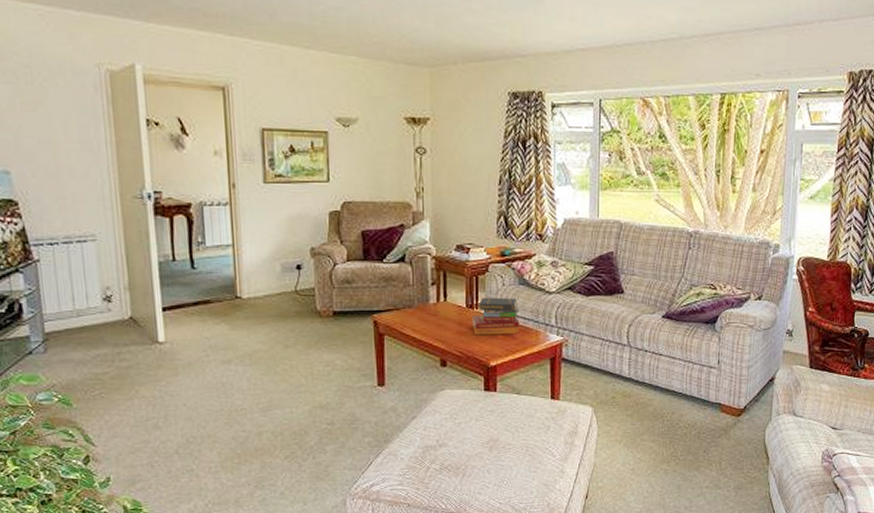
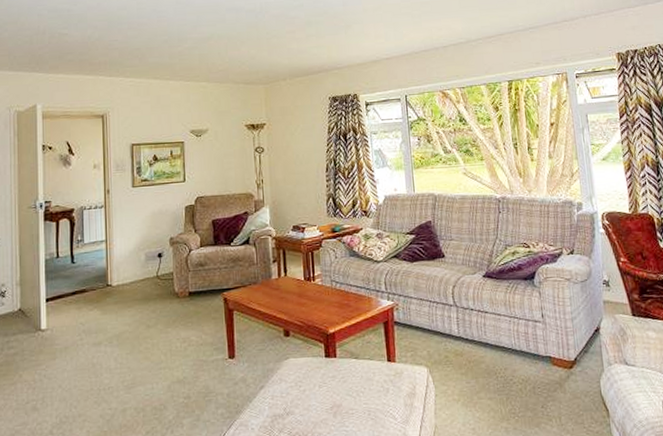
books: present [471,297,520,335] -> none [309,269,354,305]

